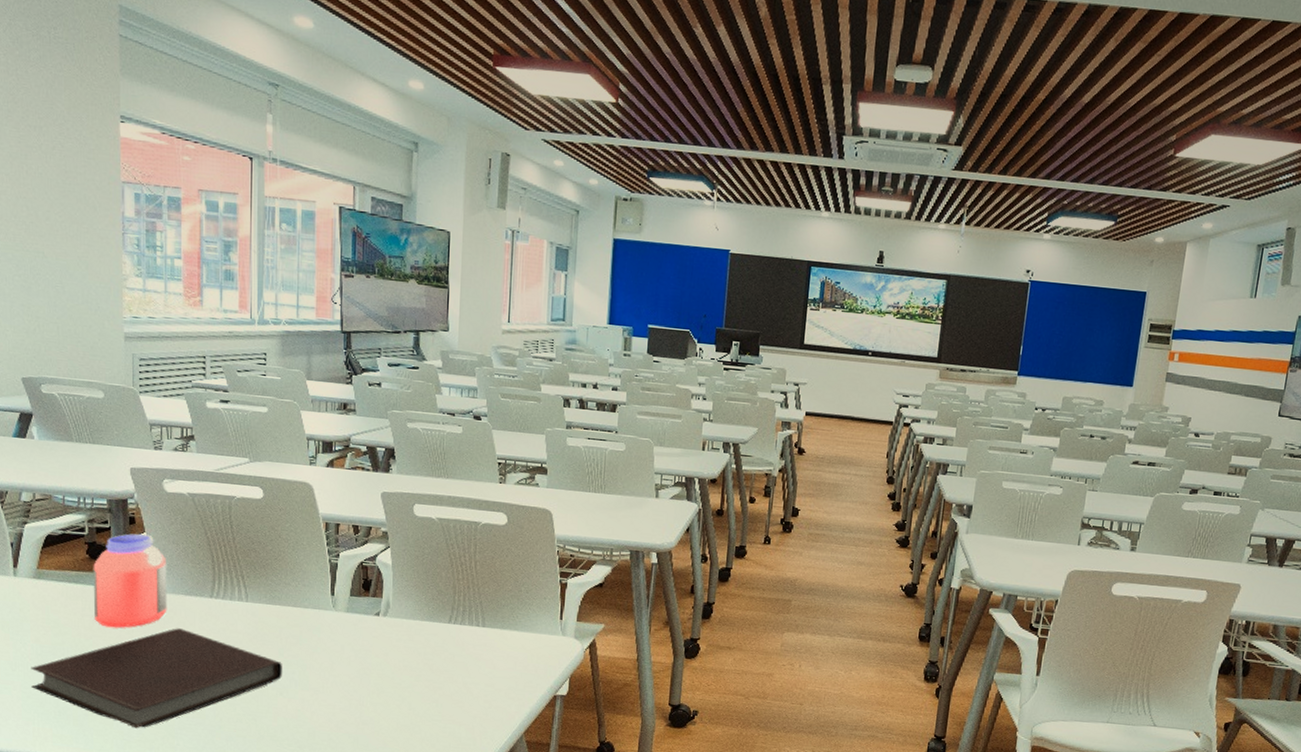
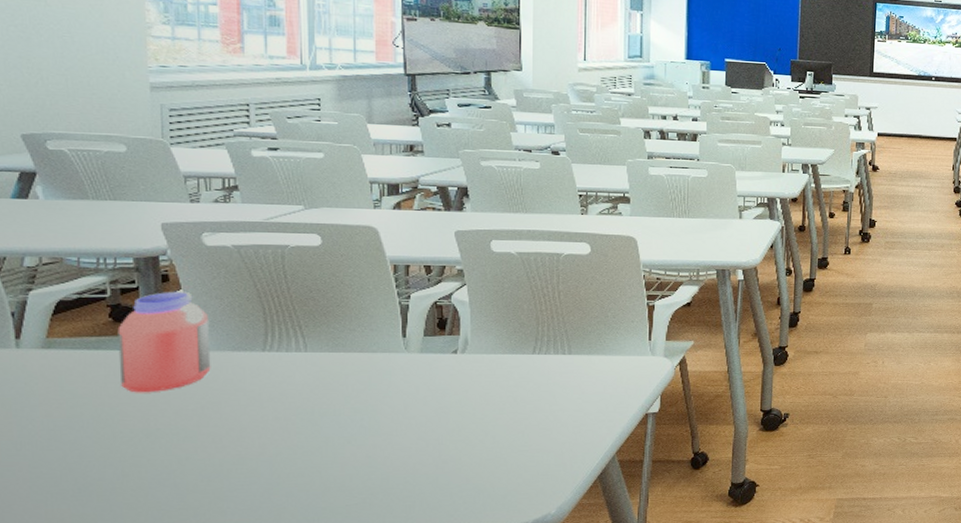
notebook: present [31,628,282,729] -> none [41,386,349,496]

